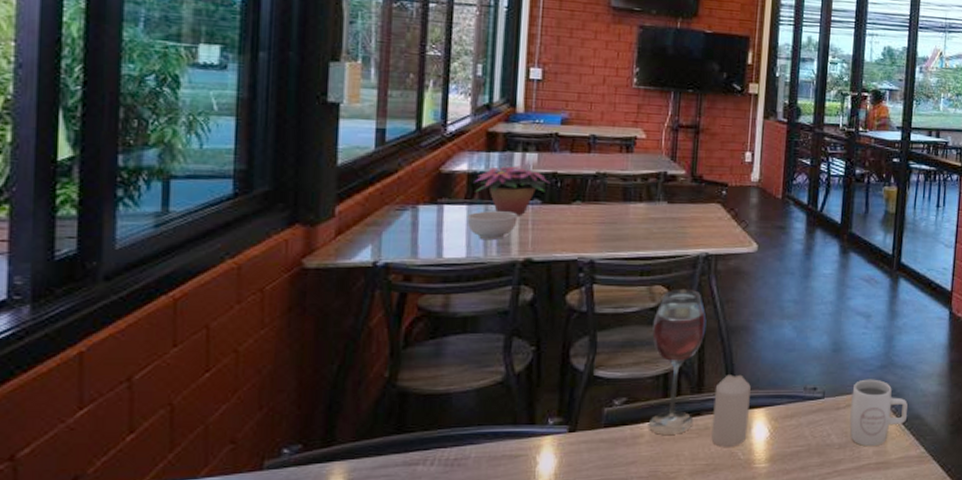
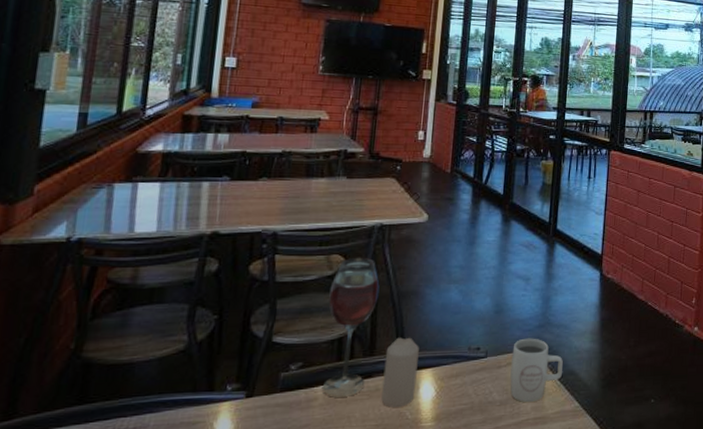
soup bowl: present [467,211,518,241] -> none [159,188,208,215]
flower arrangement: present [474,166,551,216] -> none [168,146,240,192]

